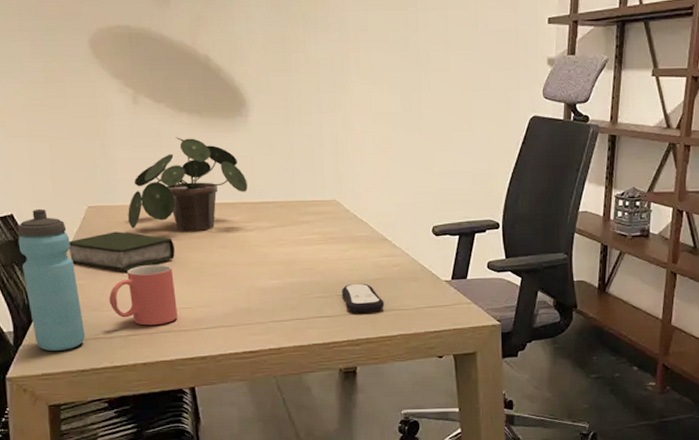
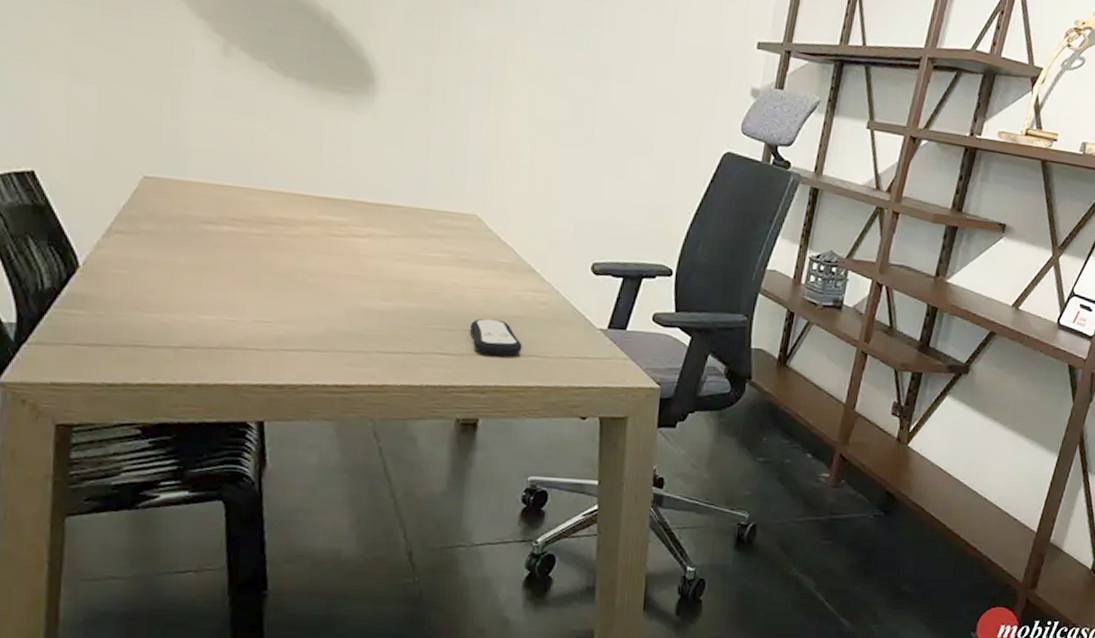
water bottle: present [18,208,85,352] -> none [37,168,120,356]
book: present [69,231,175,272] -> none [110,213,258,267]
mug: present [109,264,178,326] -> none [158,261,253,339]
potted plant: present [128,137,248,231] -> none [198,107,365,229]

